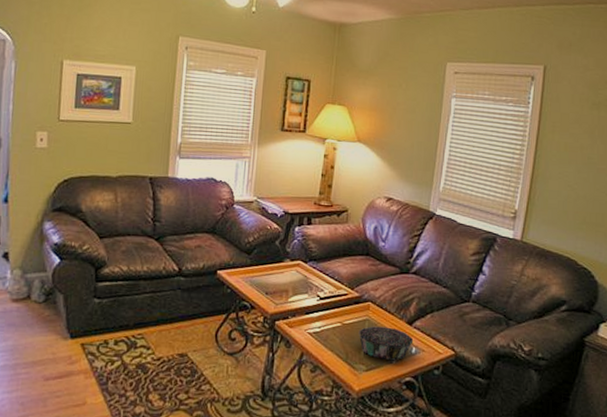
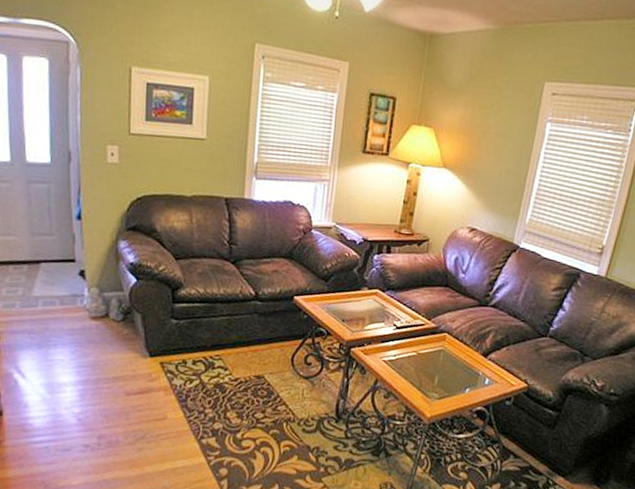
decorative bowl: present [358,326,414,361] -> none [433,356,488,391]

